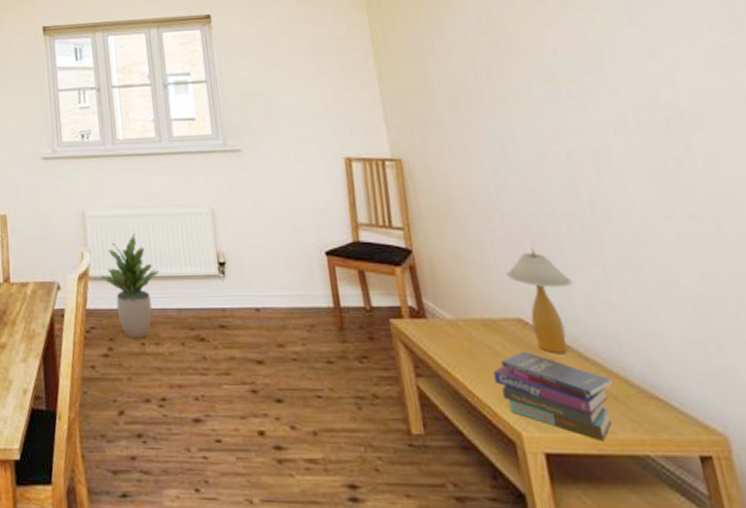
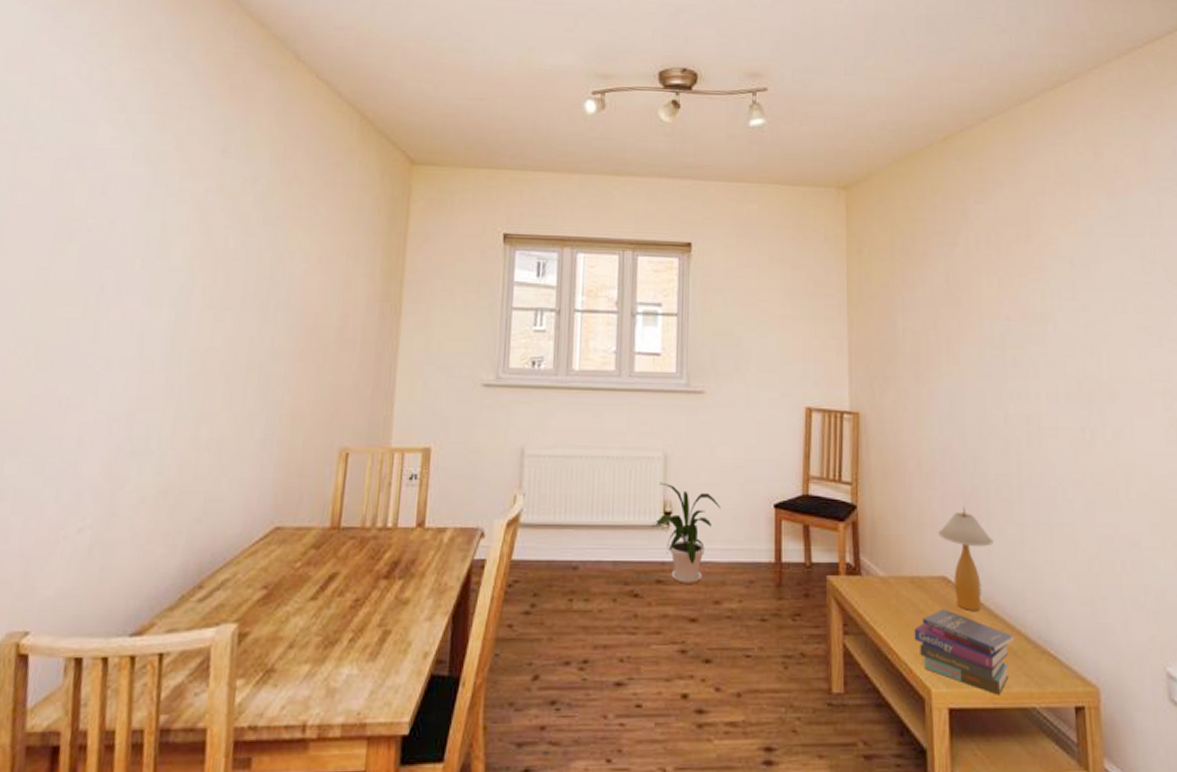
potted plant: present [100,233,159,339] -> none [533,476,599,594]
house plant: none [209,235,272,328] -> present [652,482,720,584]

